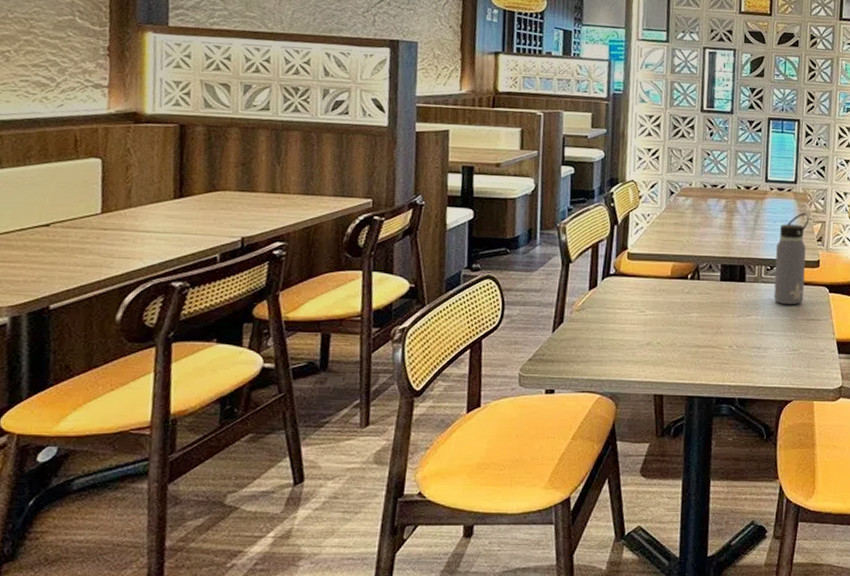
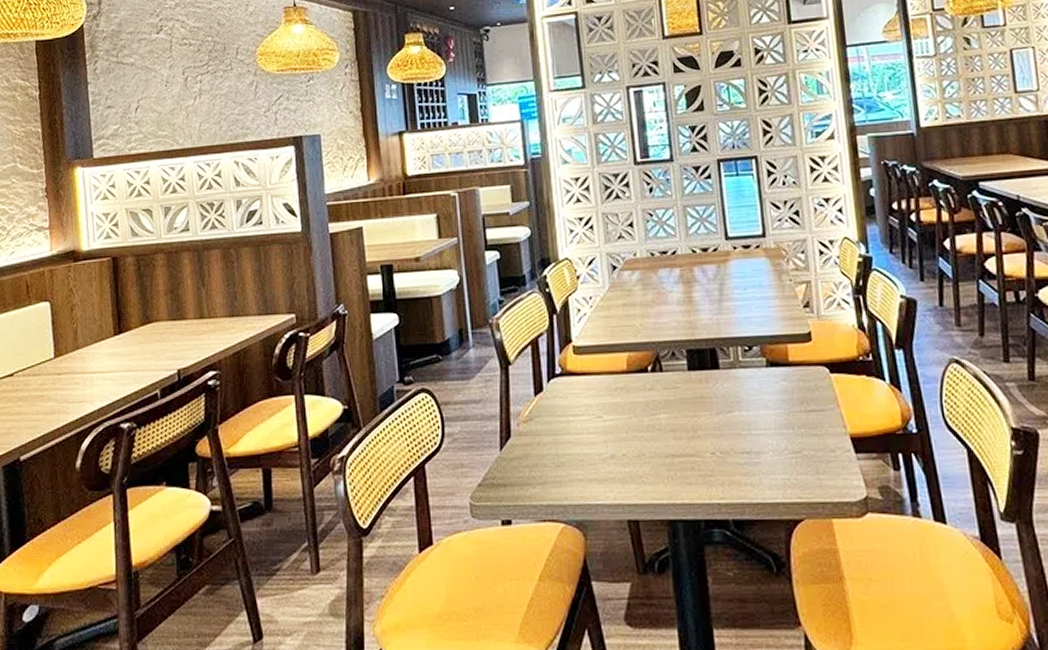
water bottle: present [773,212,810,305] -> none [751,272,798,395]

